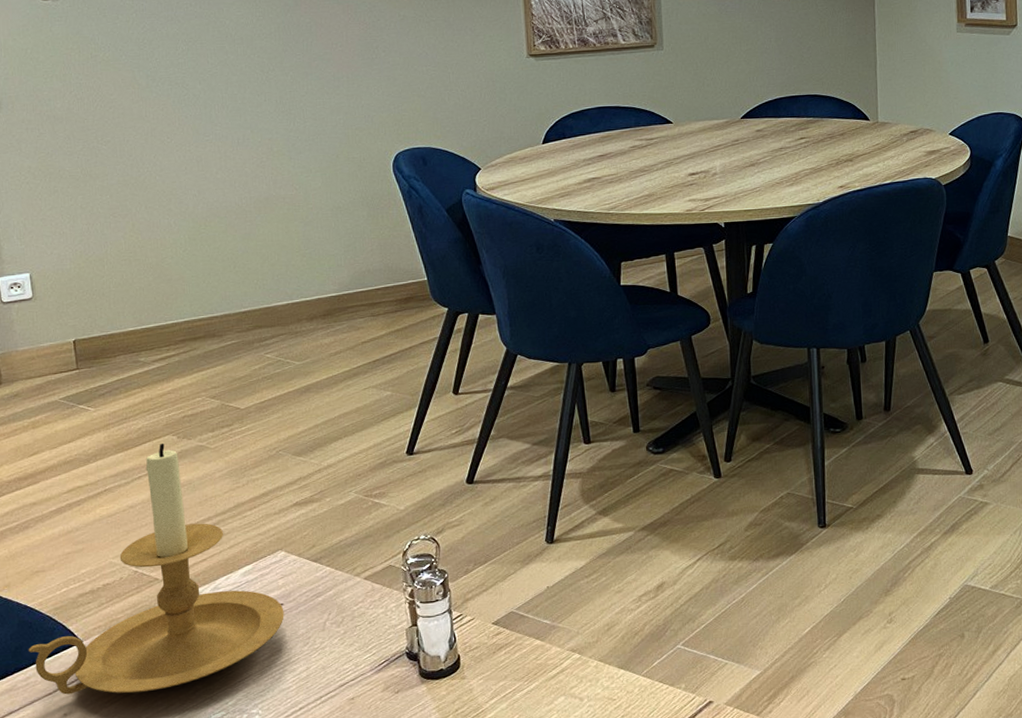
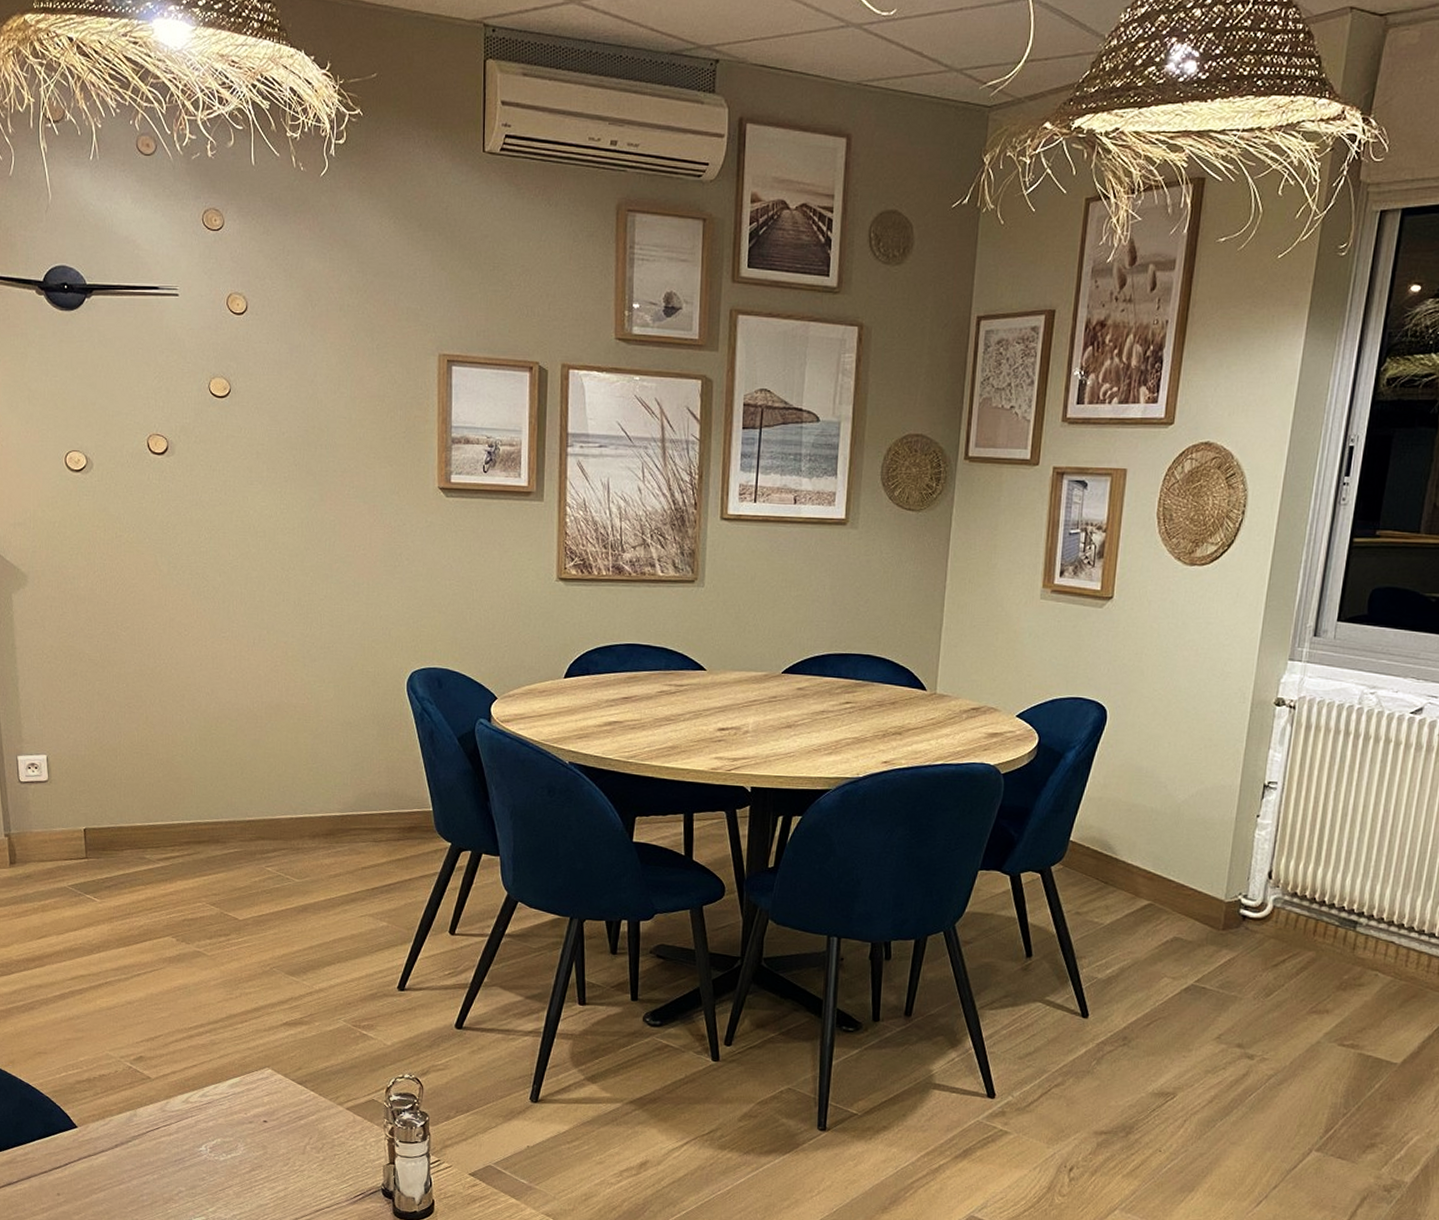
candle holder: present [28,443,284,695] -> none [28,943,267,1186]

